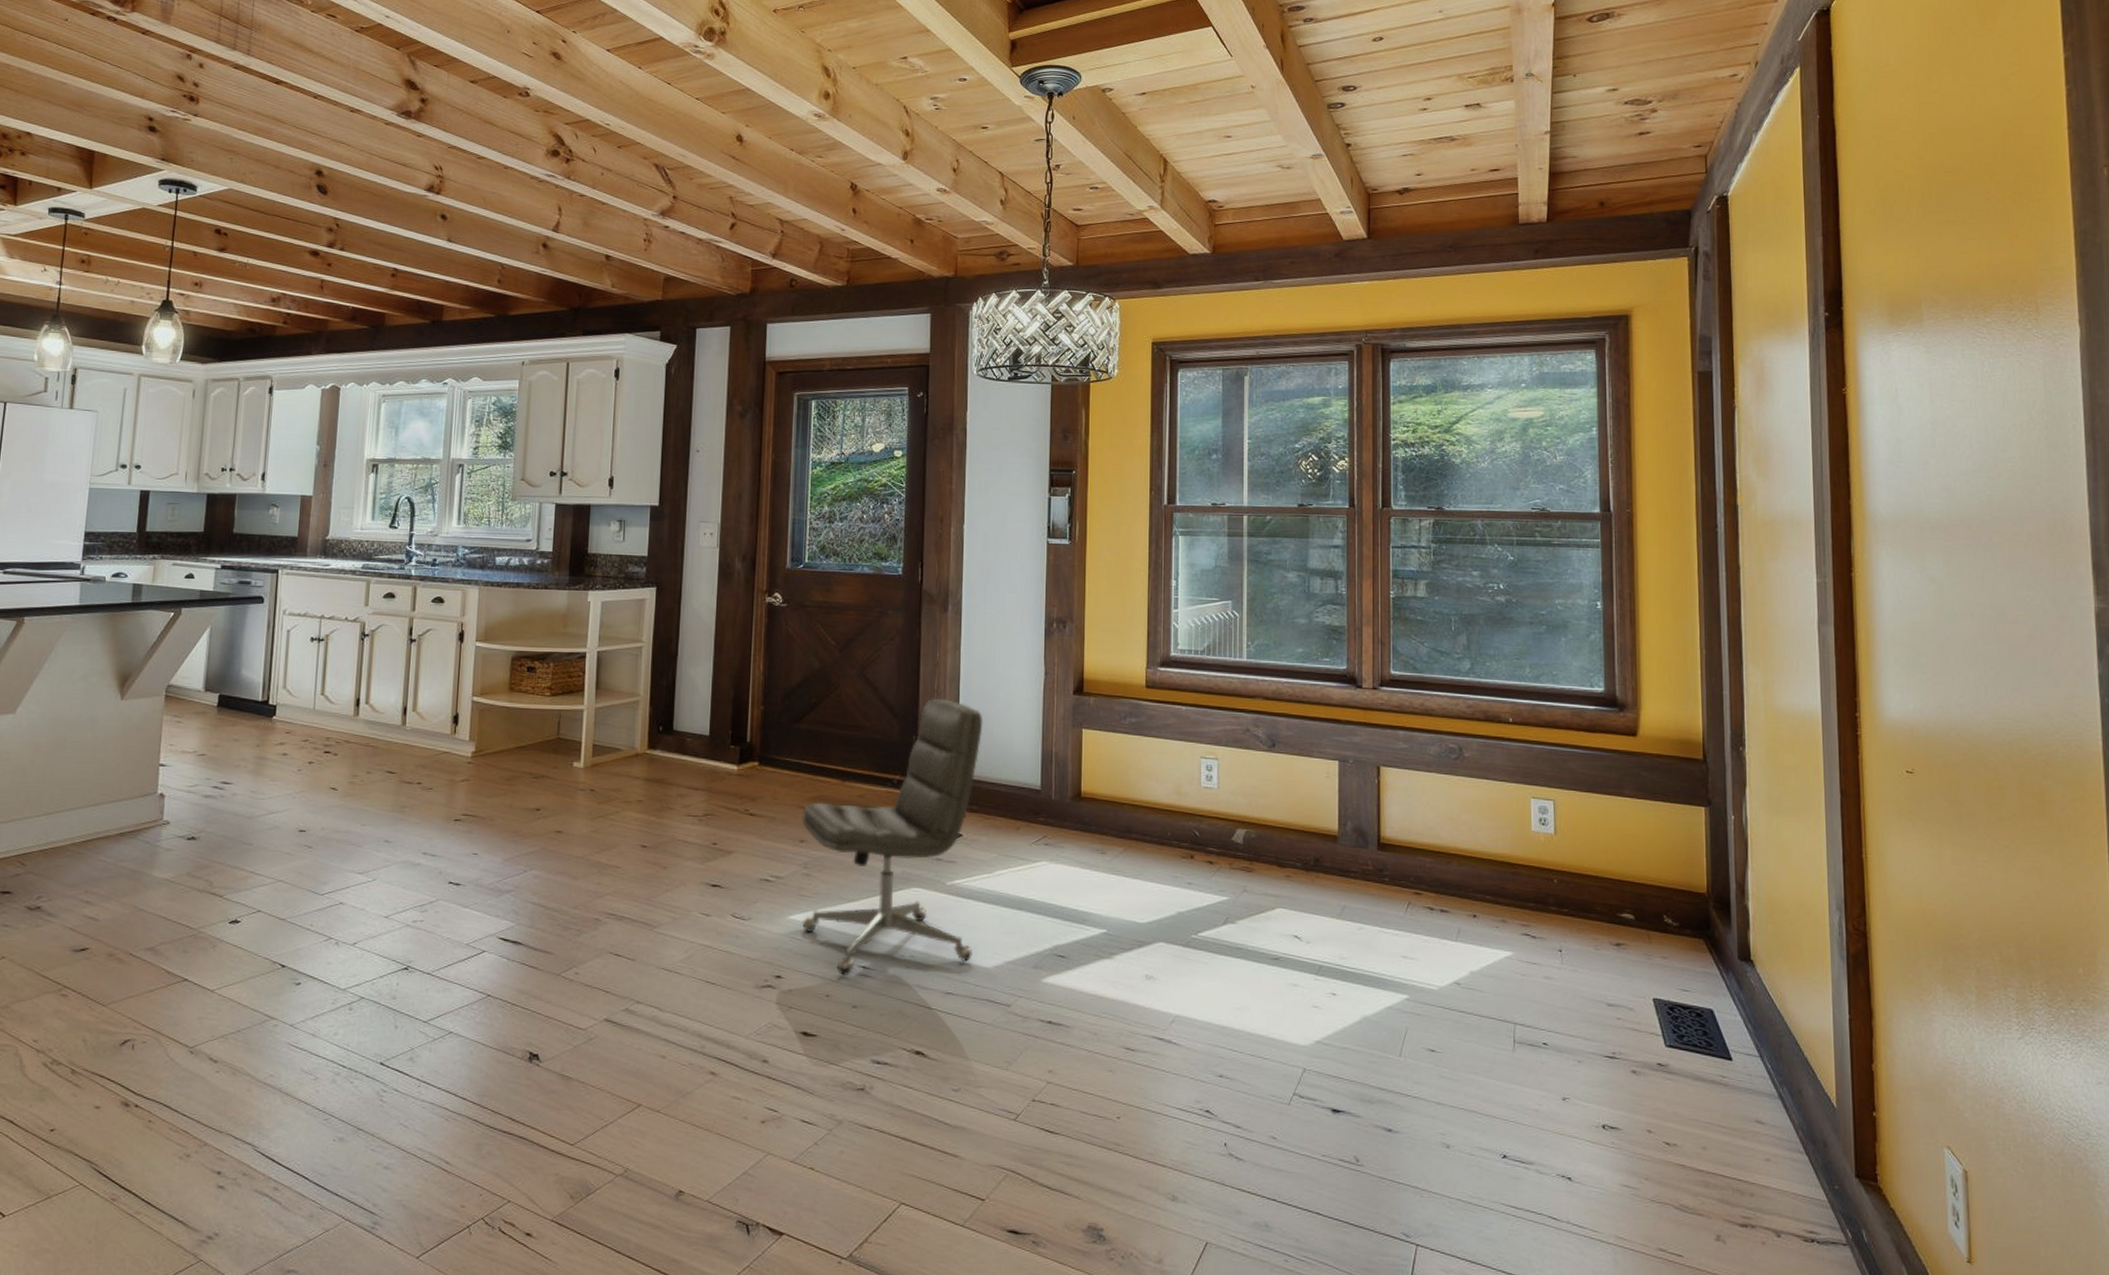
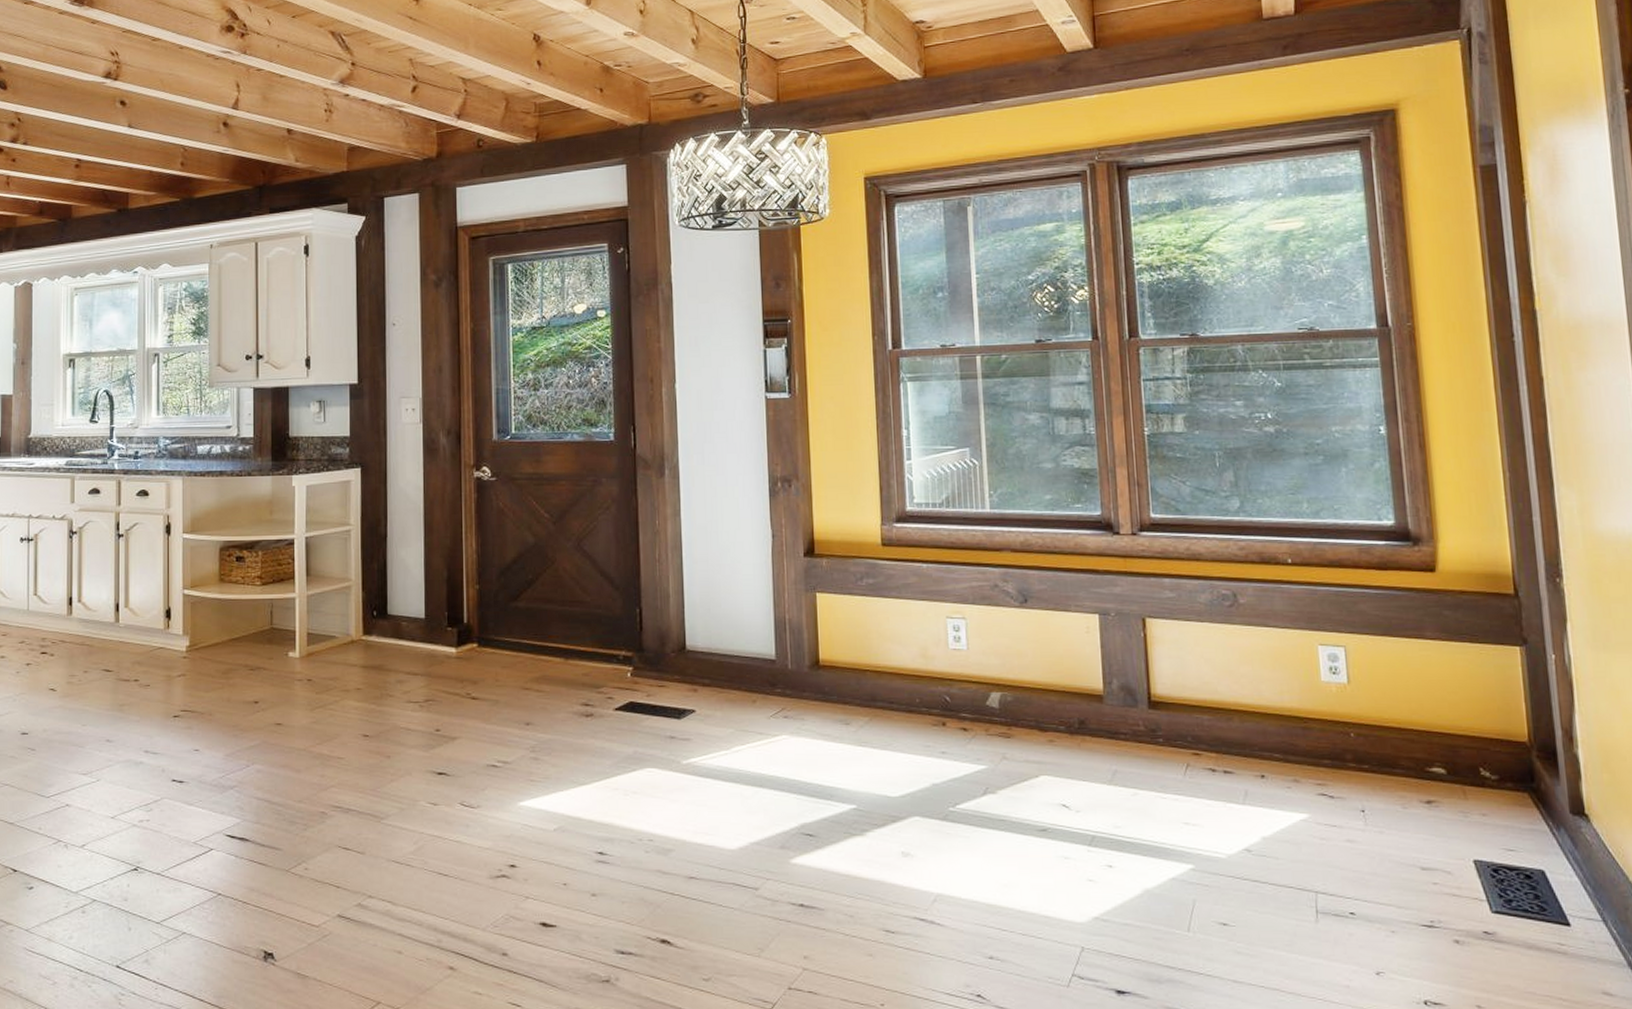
chair: present [801,698,983,975] -> none [526,567,714,862]

